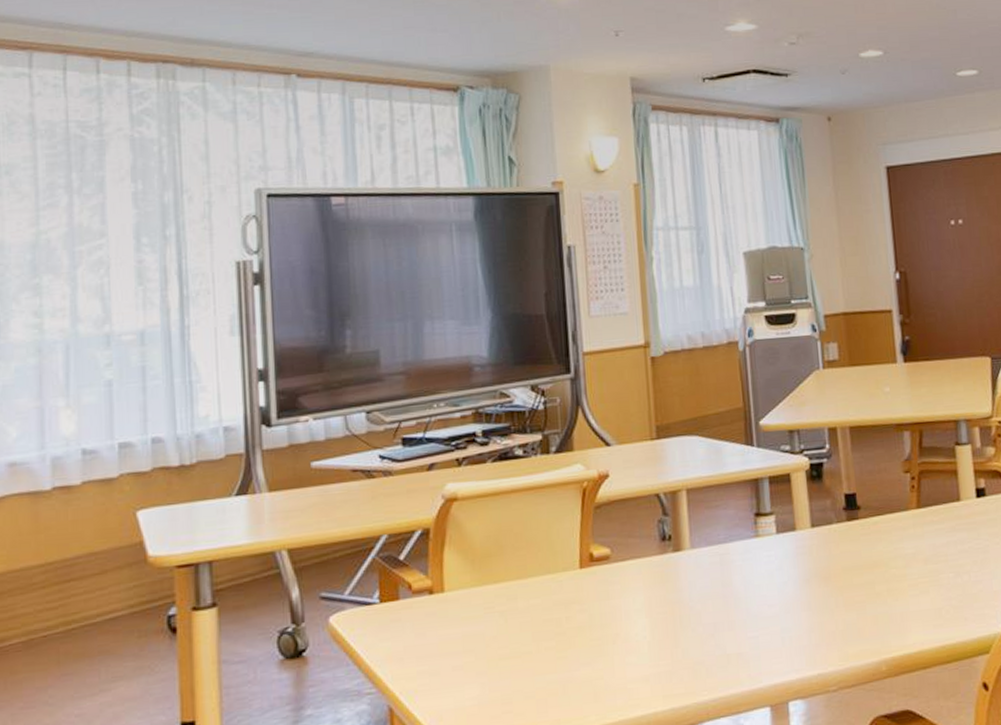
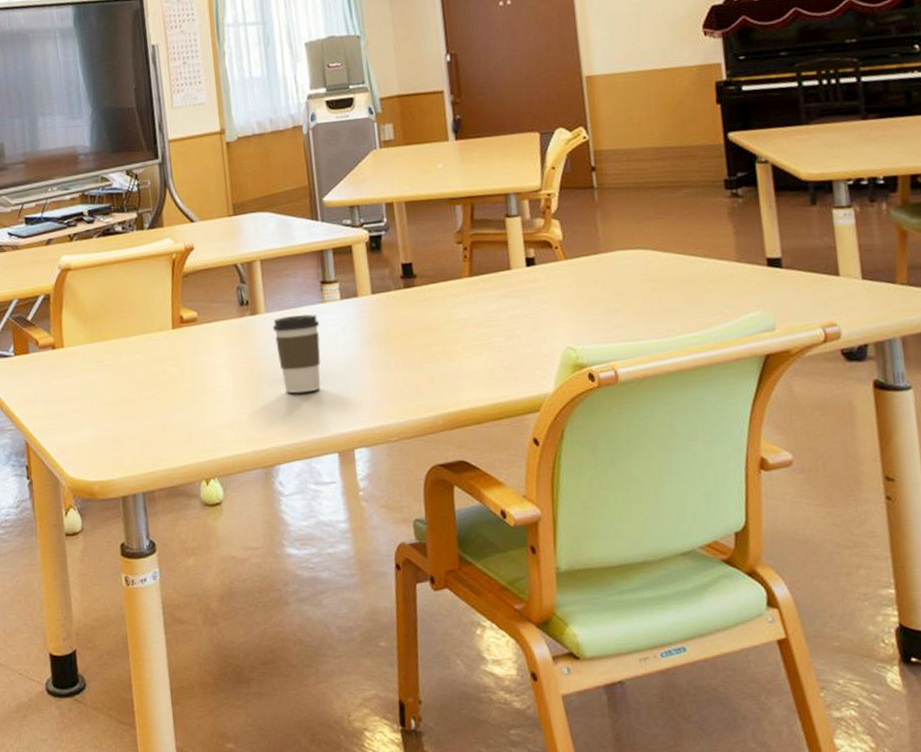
coffee cup: none [699,550,753,640] -> present [273,314,321,394]

